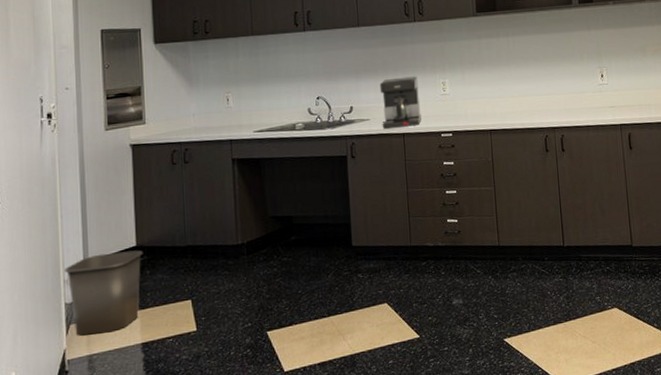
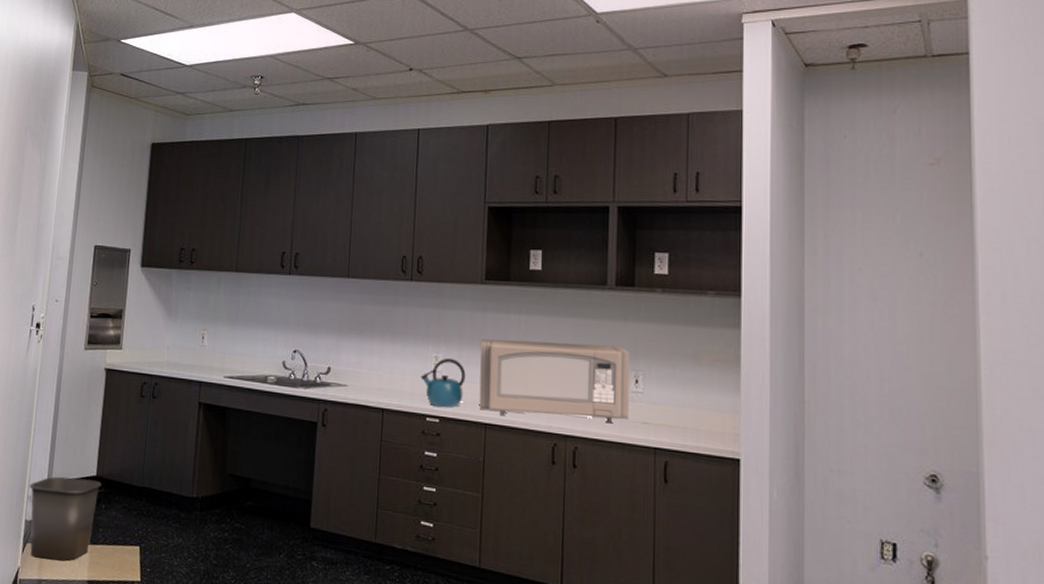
coffee maker: present [379,76,422,130] -> none [360,341,407,403]
kettle: none [432,82,470,124] -> present [420,358,466,408]
microwave: none [478,51,599,122] -> present [479,339,630,424]

